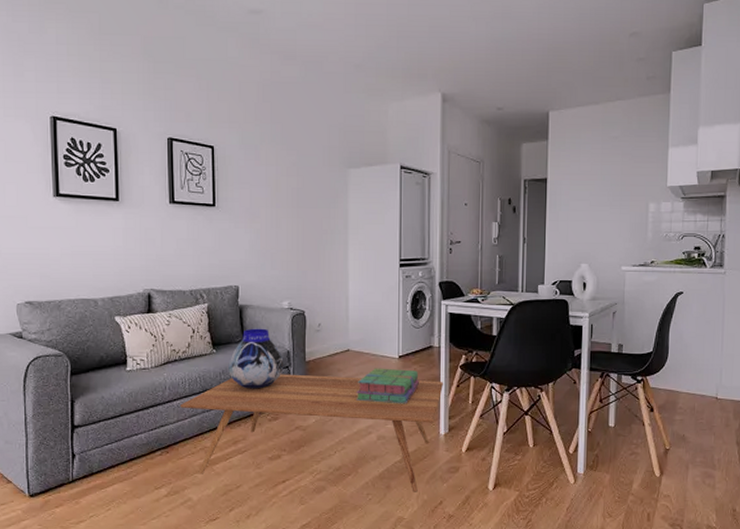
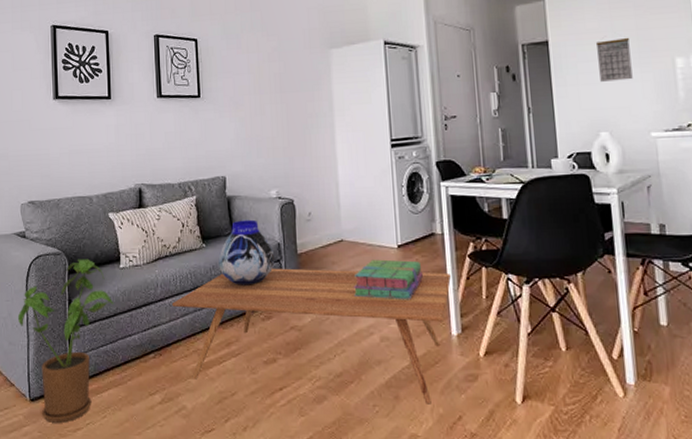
house plant: none [14,361,120,516] -> present [17,258,114,423]
calendar: none [586,181,614,220] -> present [595,37,633,82]

